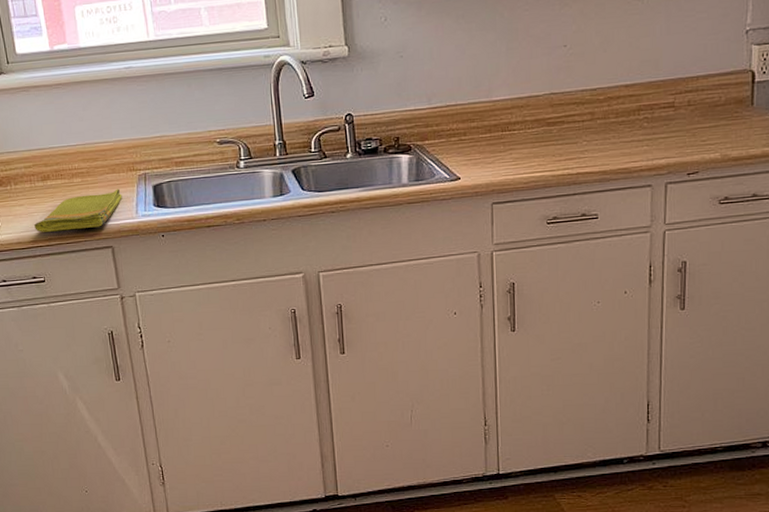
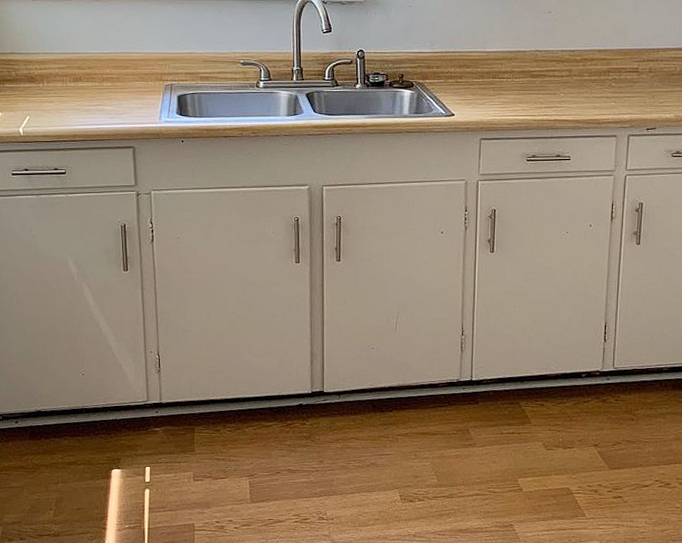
dish towel: present [34,189,122,233] -> none [62,95,148,129]

